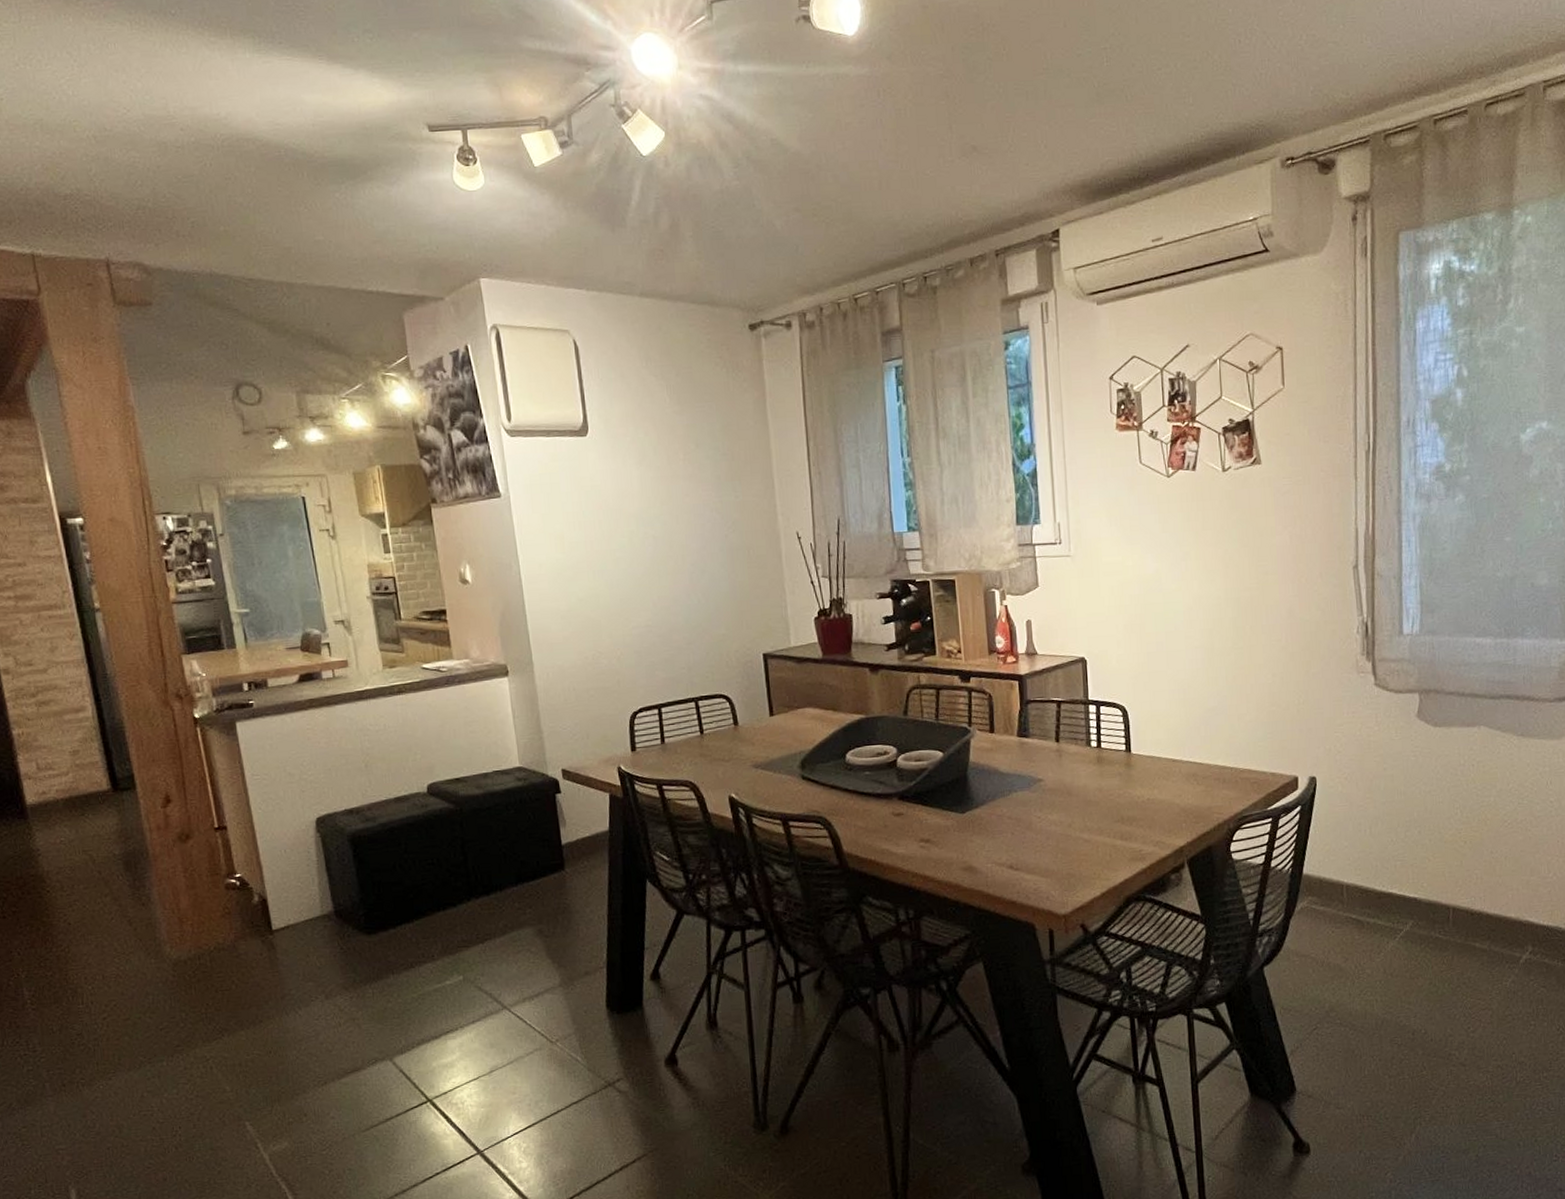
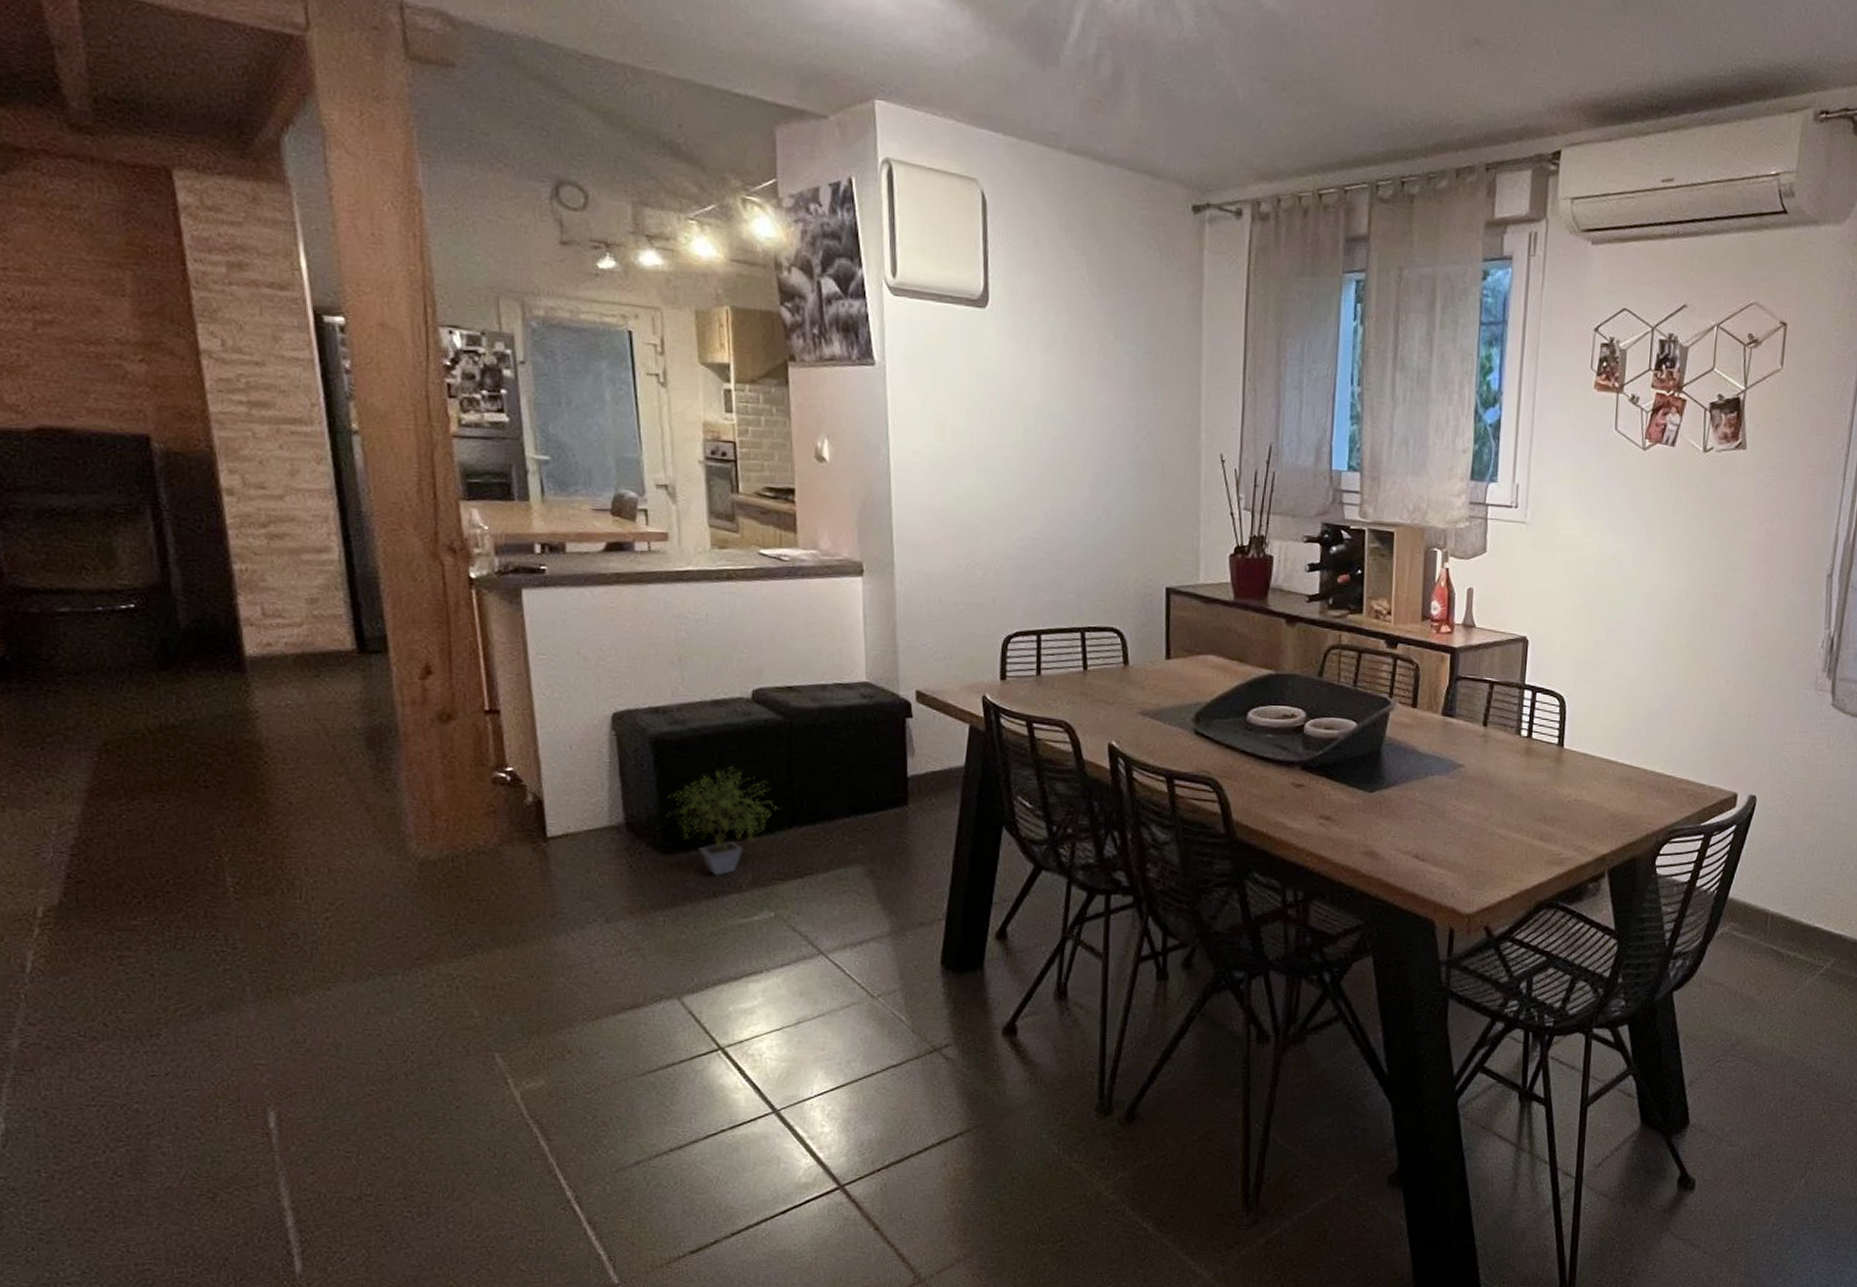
potted plant: none [366,853,457,949] -> present [666,766,778,876]

